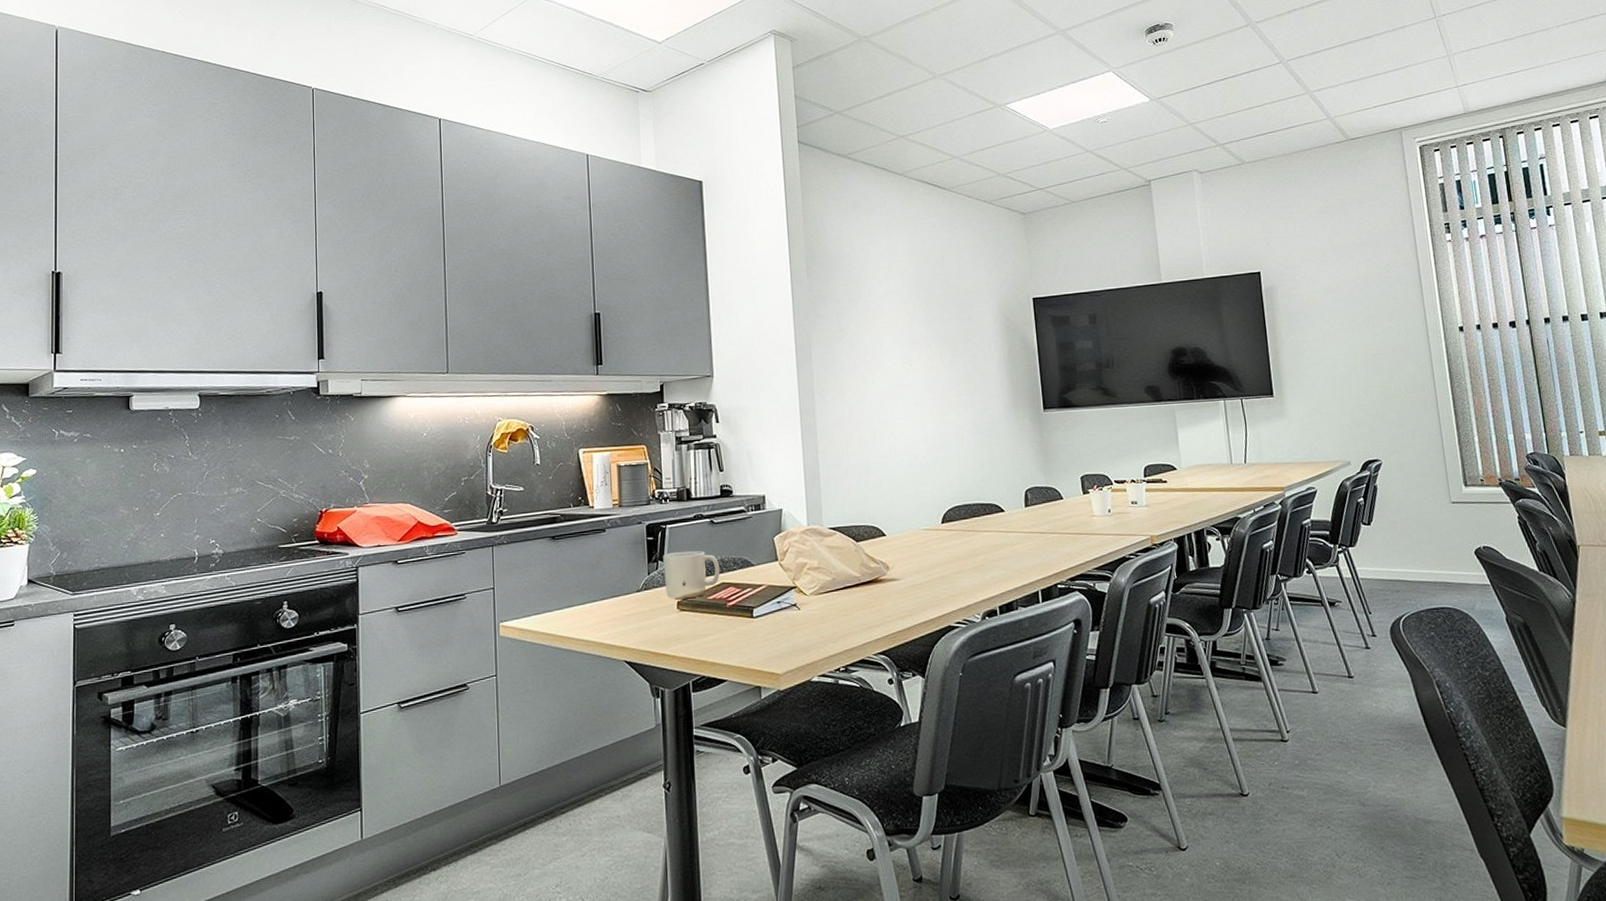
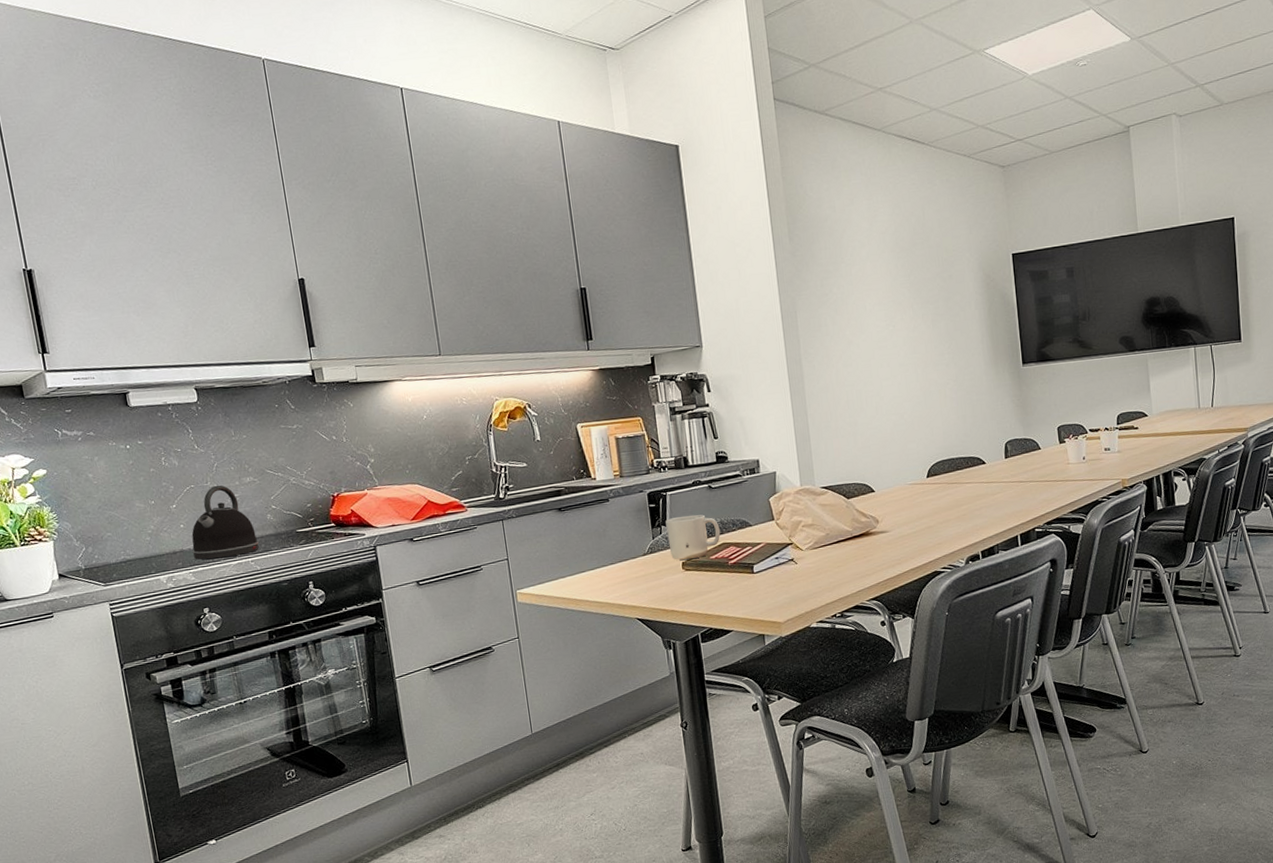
kettle: none [168,494,239,572] -> present [191,485,260,560]

